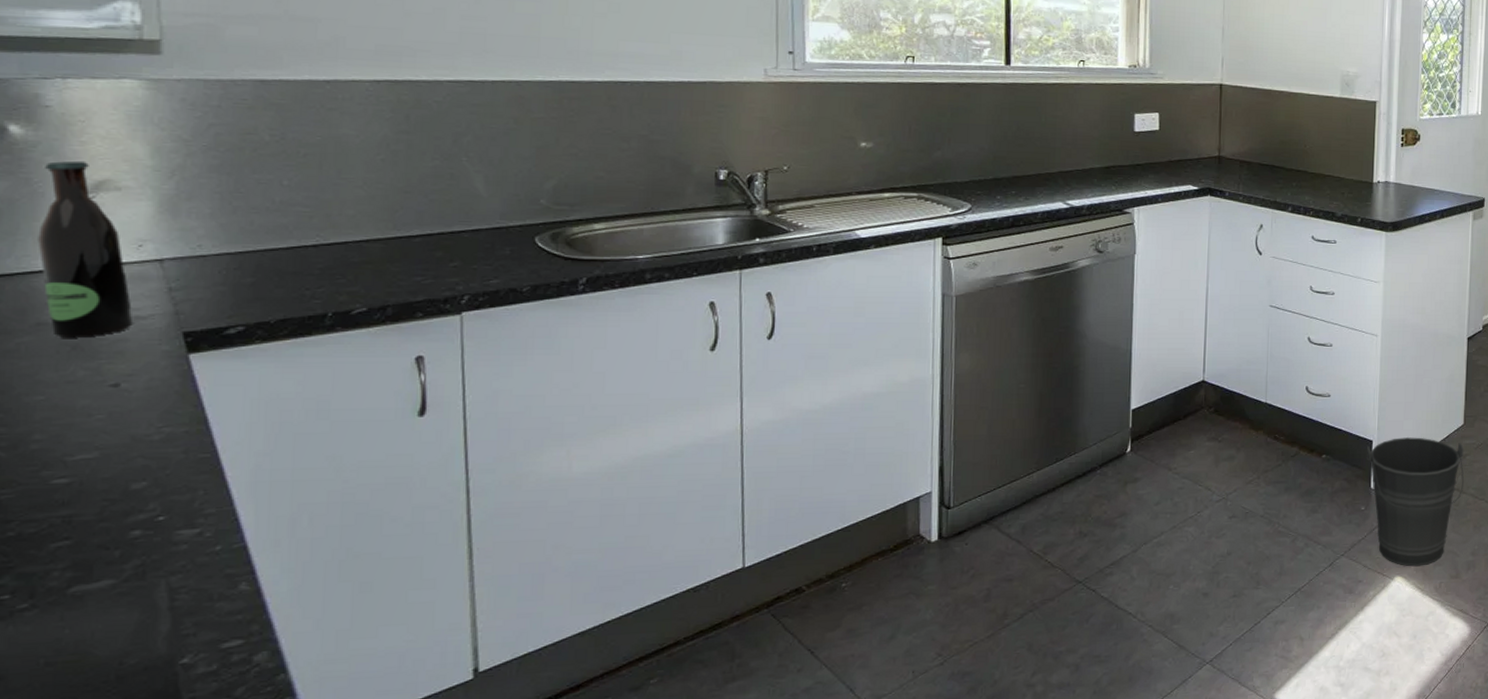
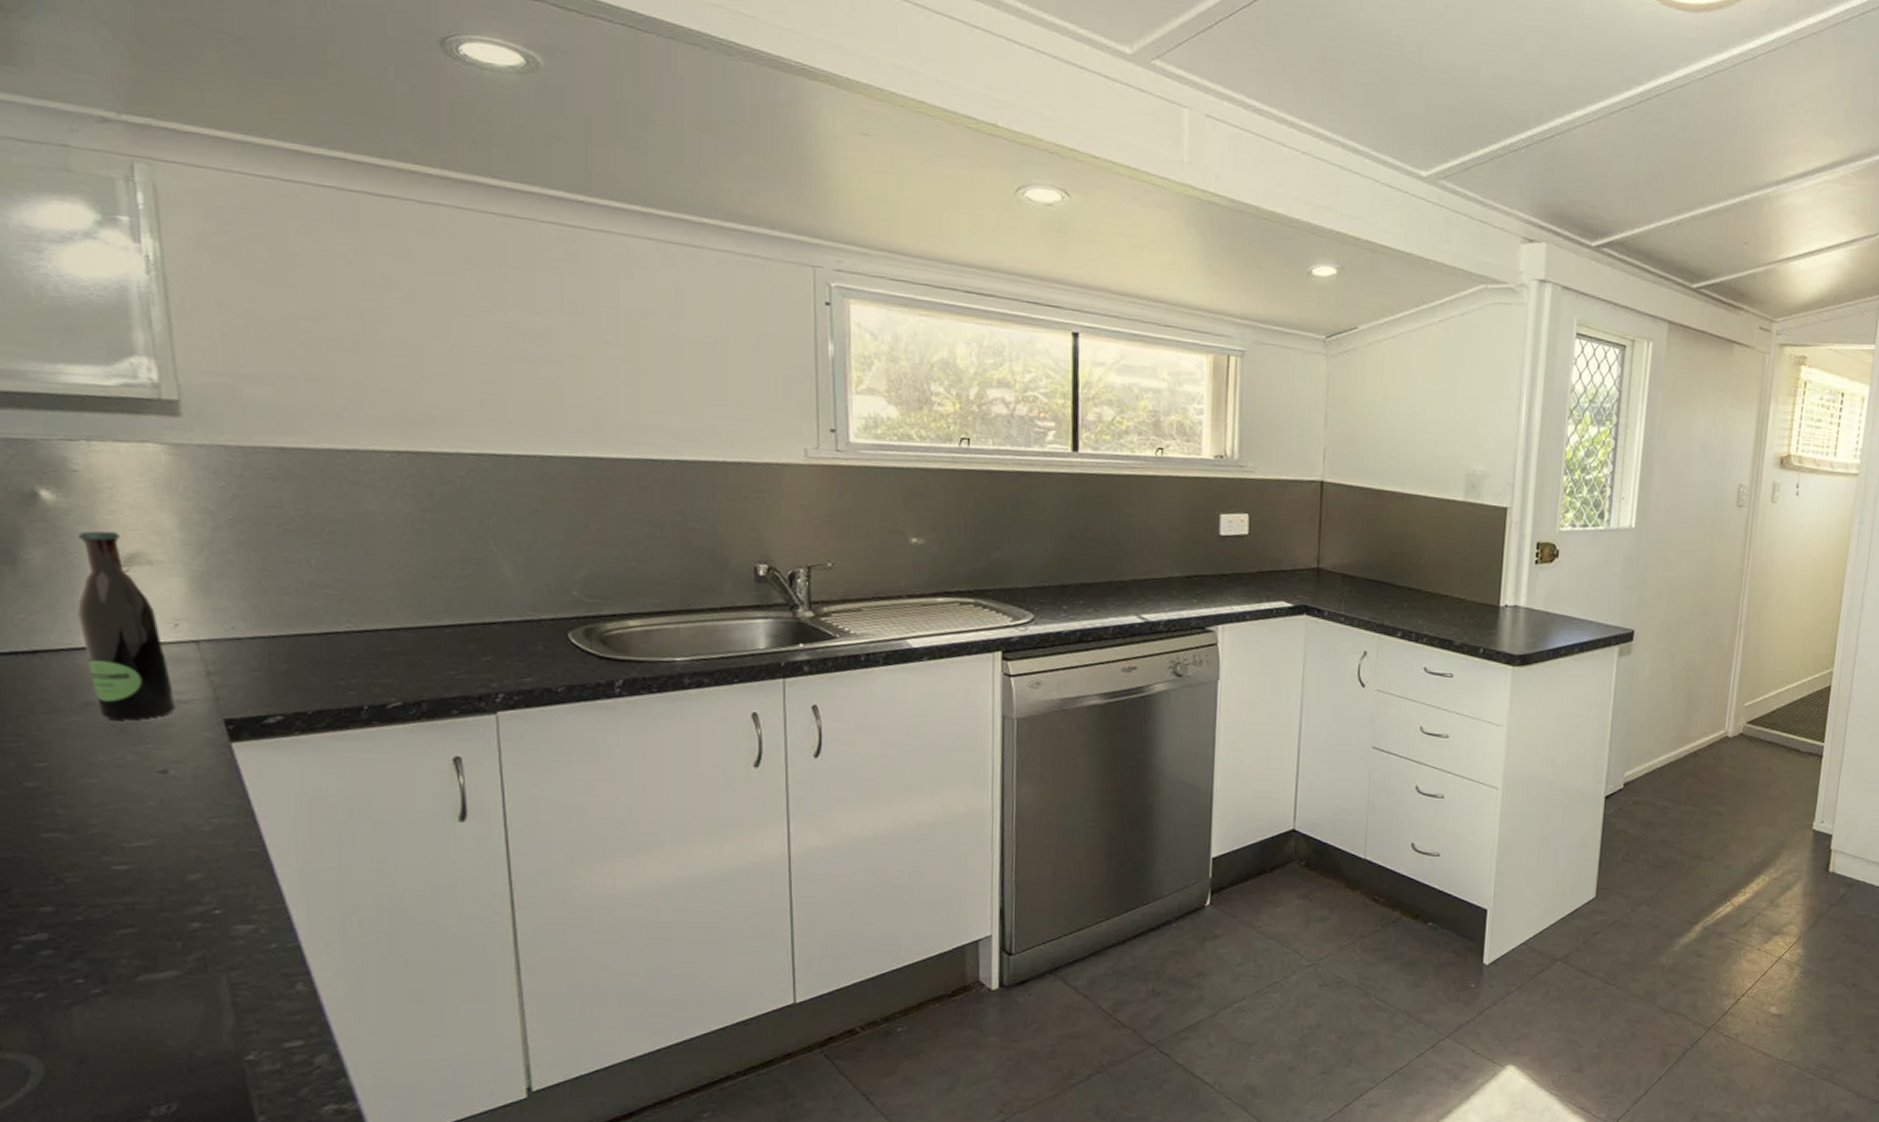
bucket: present [1367,437,1465,567] -> none [1480,908,1595,1056]

